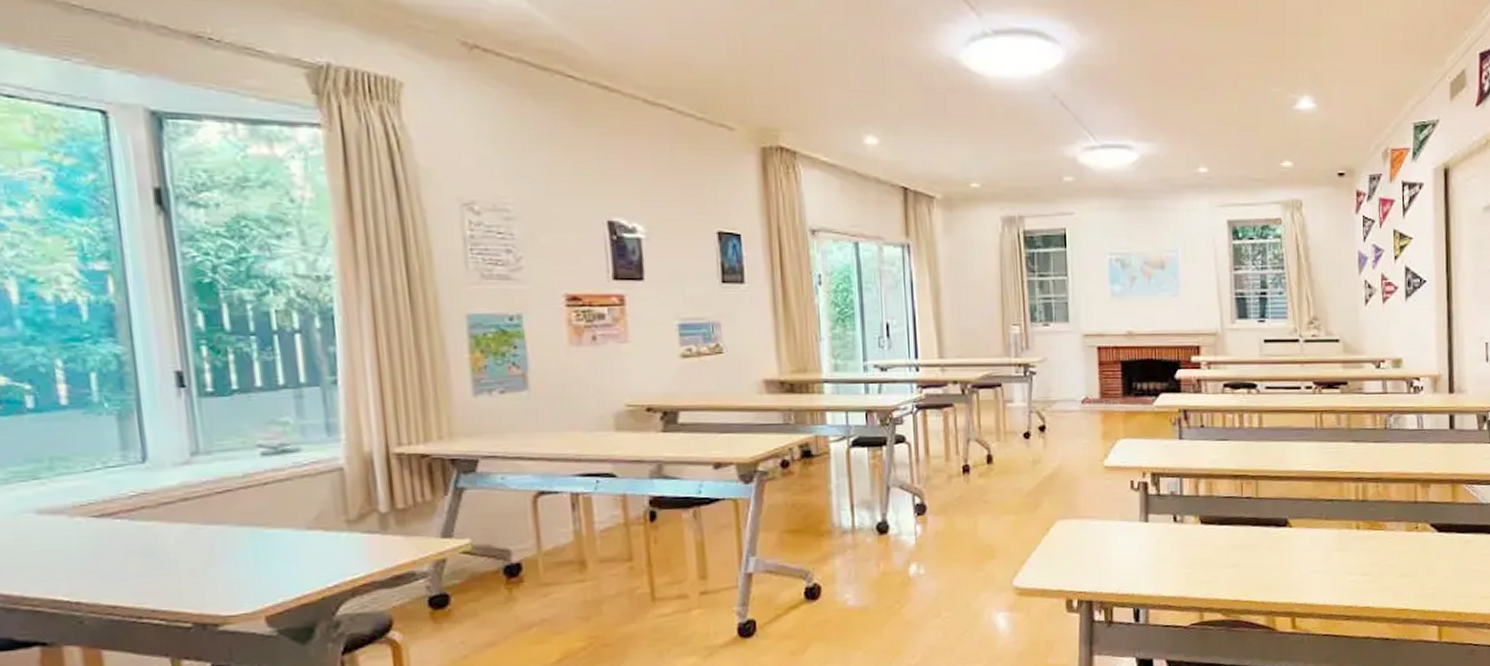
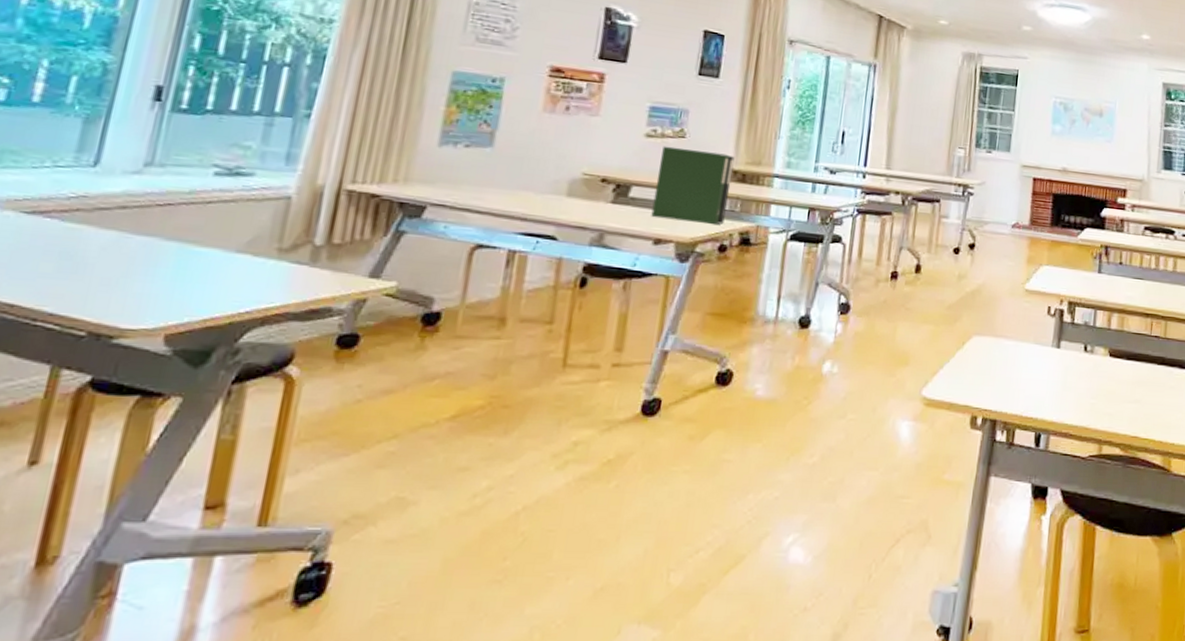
binder: none [702,364,781,442] -> present [651,146,735,225]

